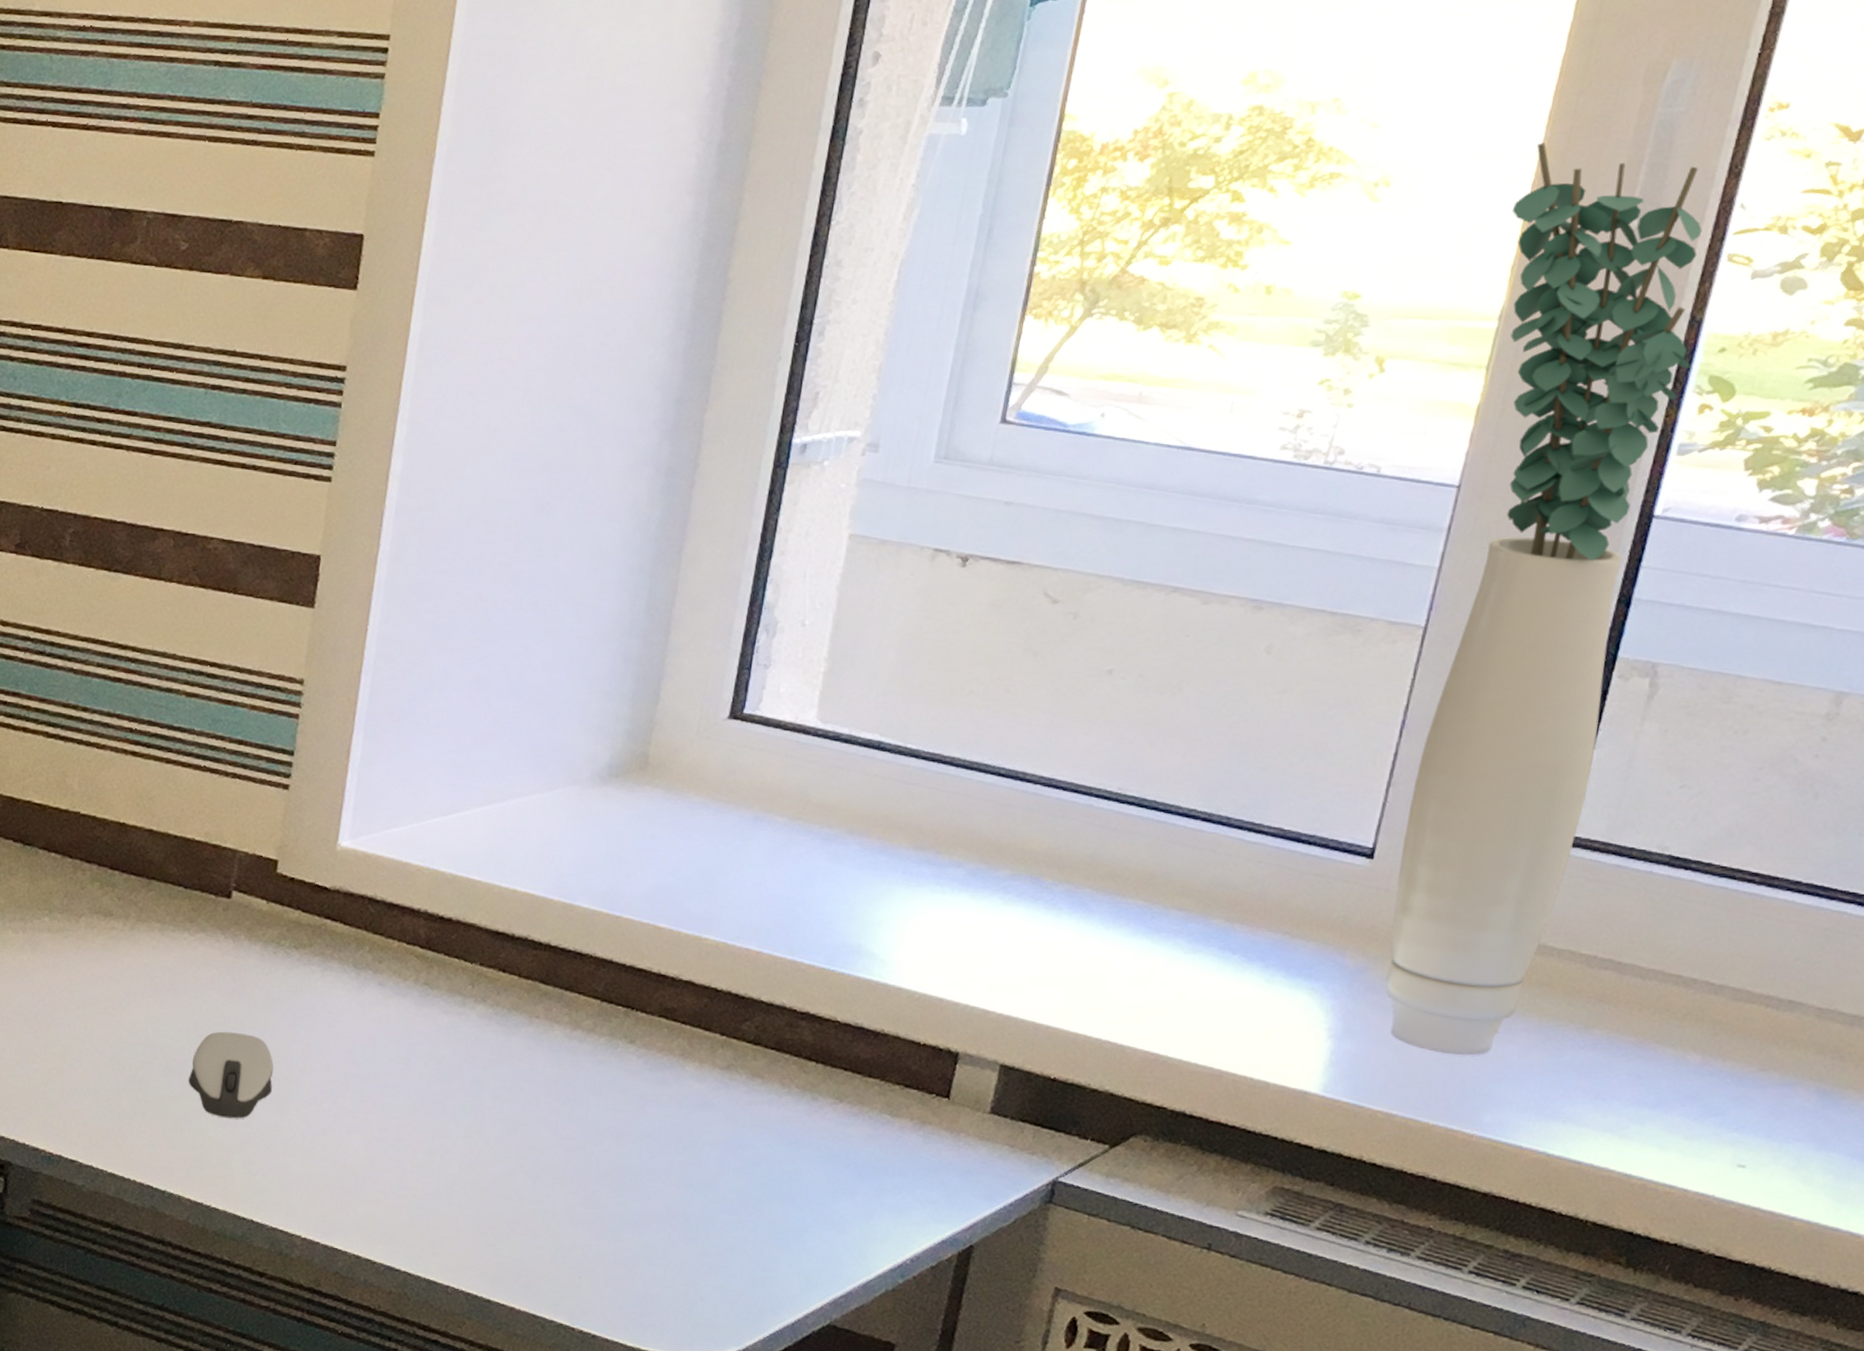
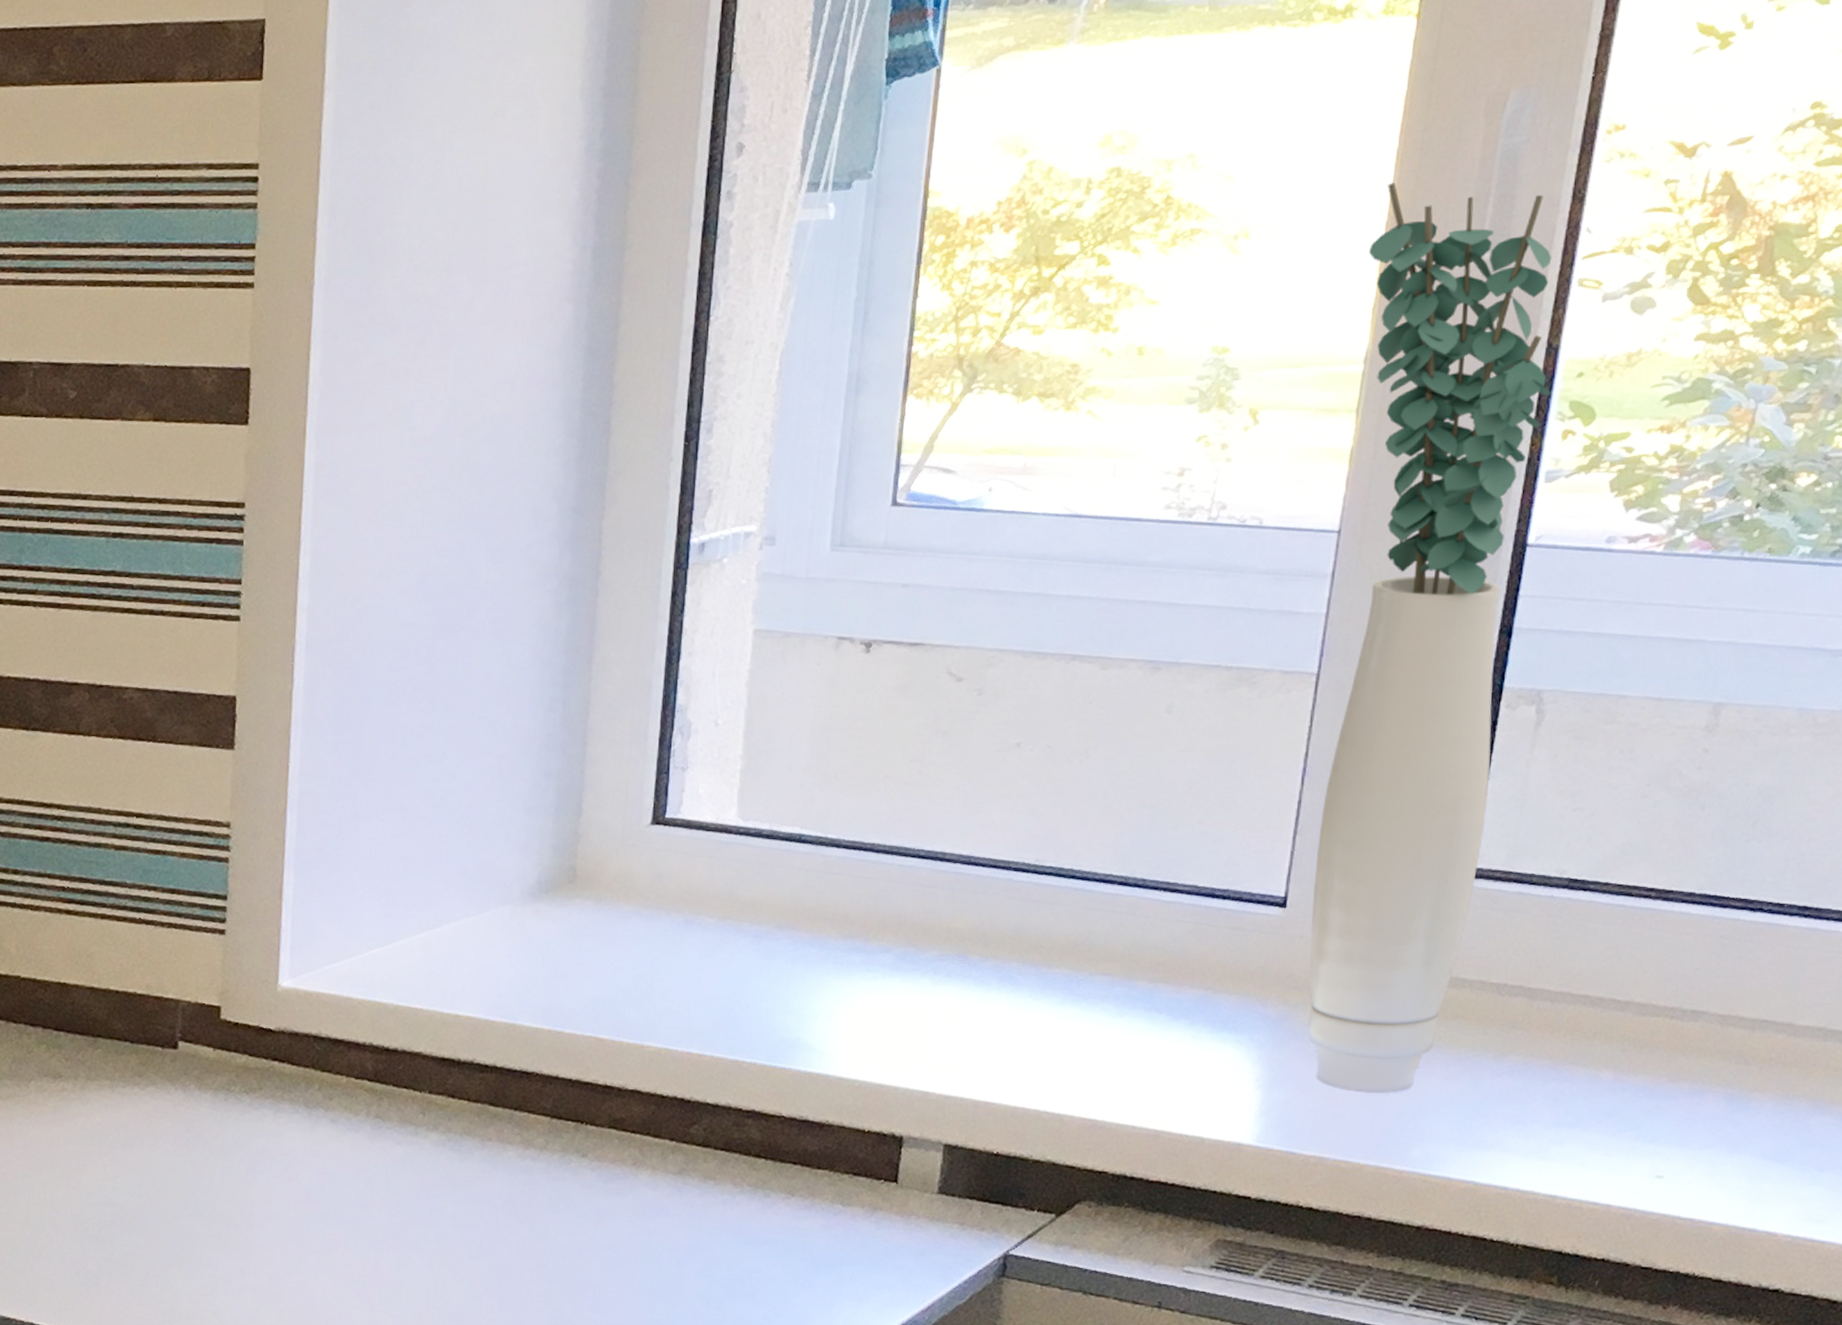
computer mouse: present [188,1031,274,1119] -> none [152,1183,235,1269]

